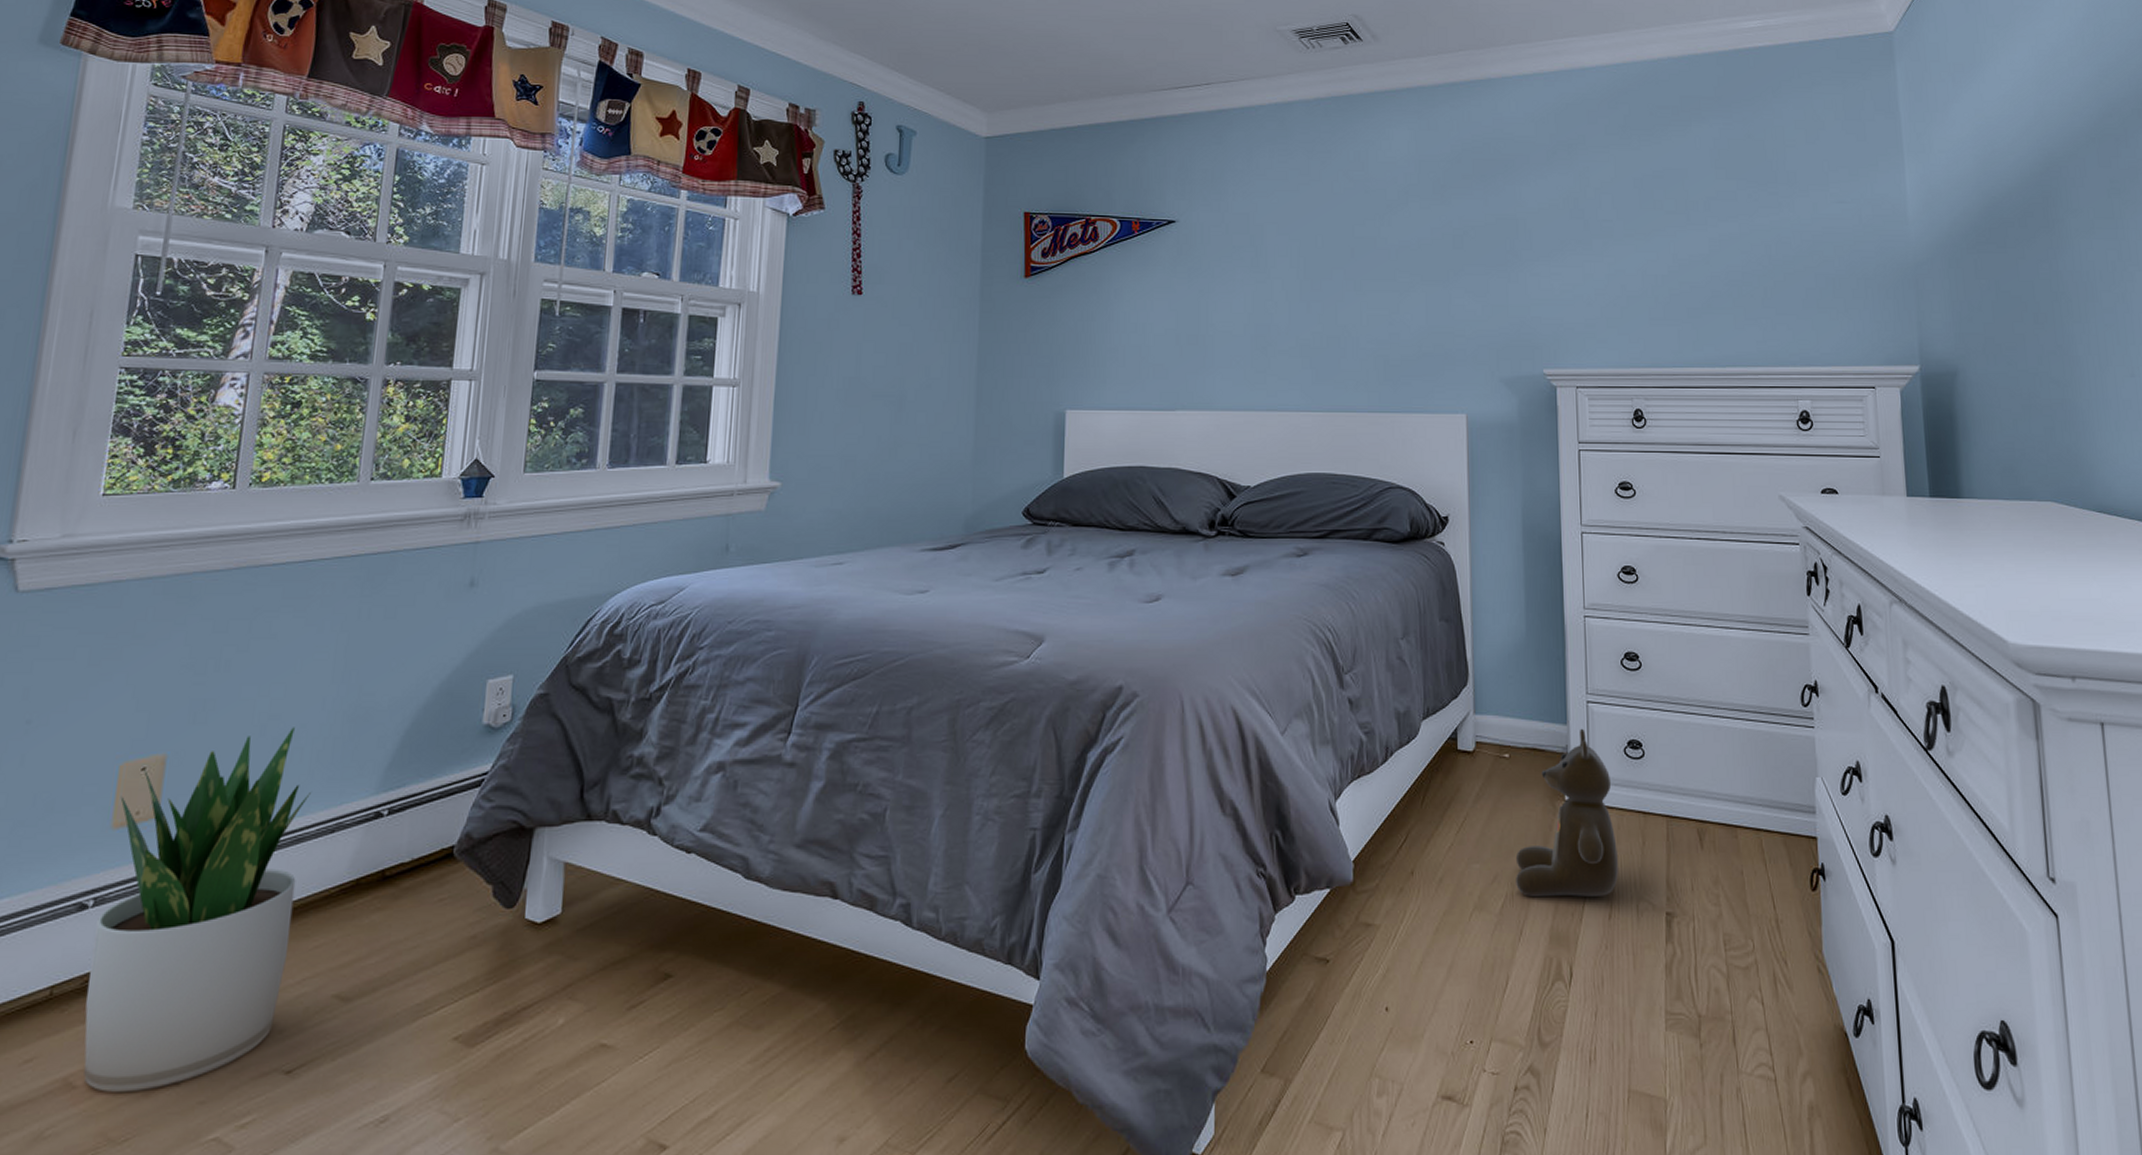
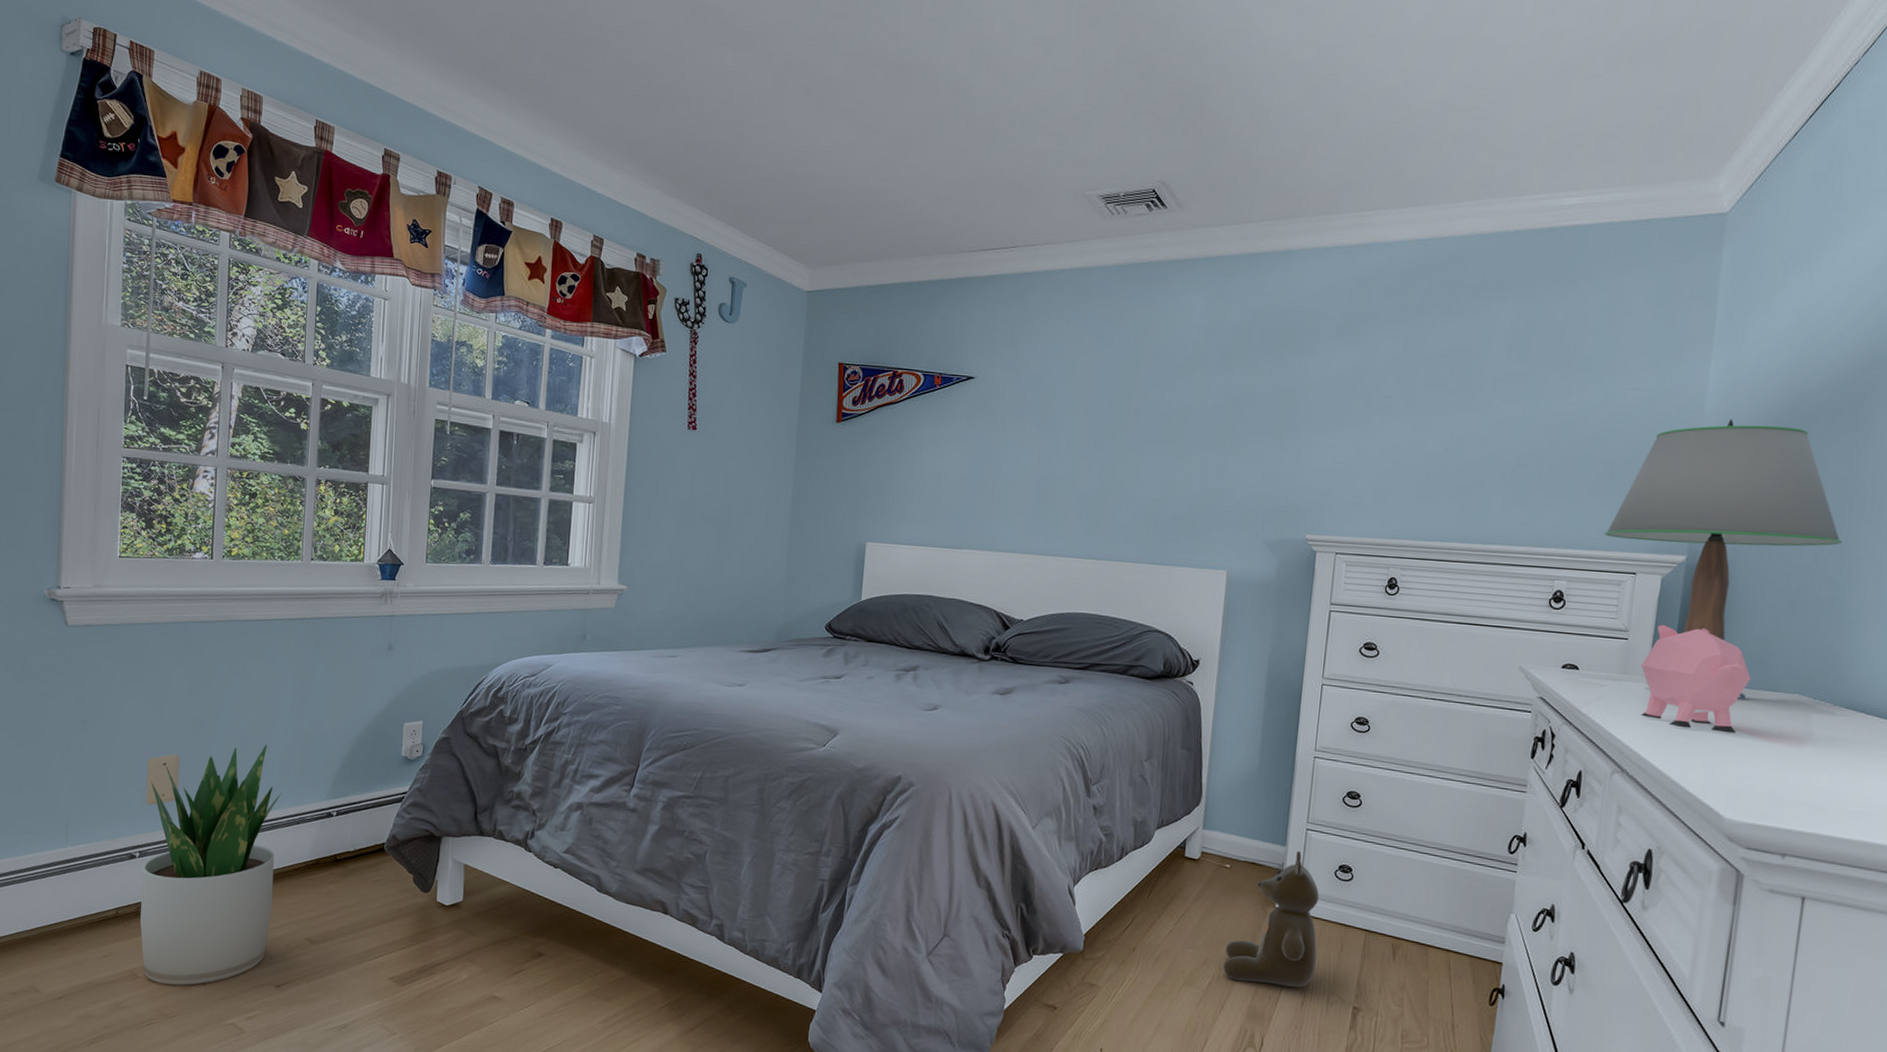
table lamp: none [1838,226,2060,511] -> present [1604,419,1843,699]
piggy bank: none [1898,438,2004,549] -> present [1641,624,1751,734]

